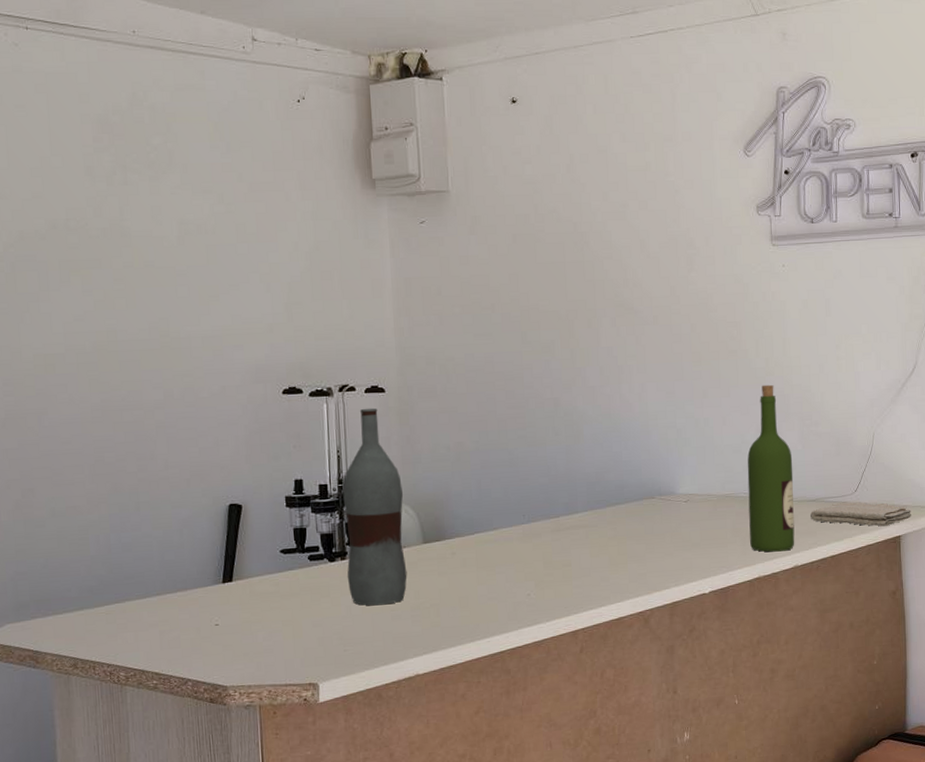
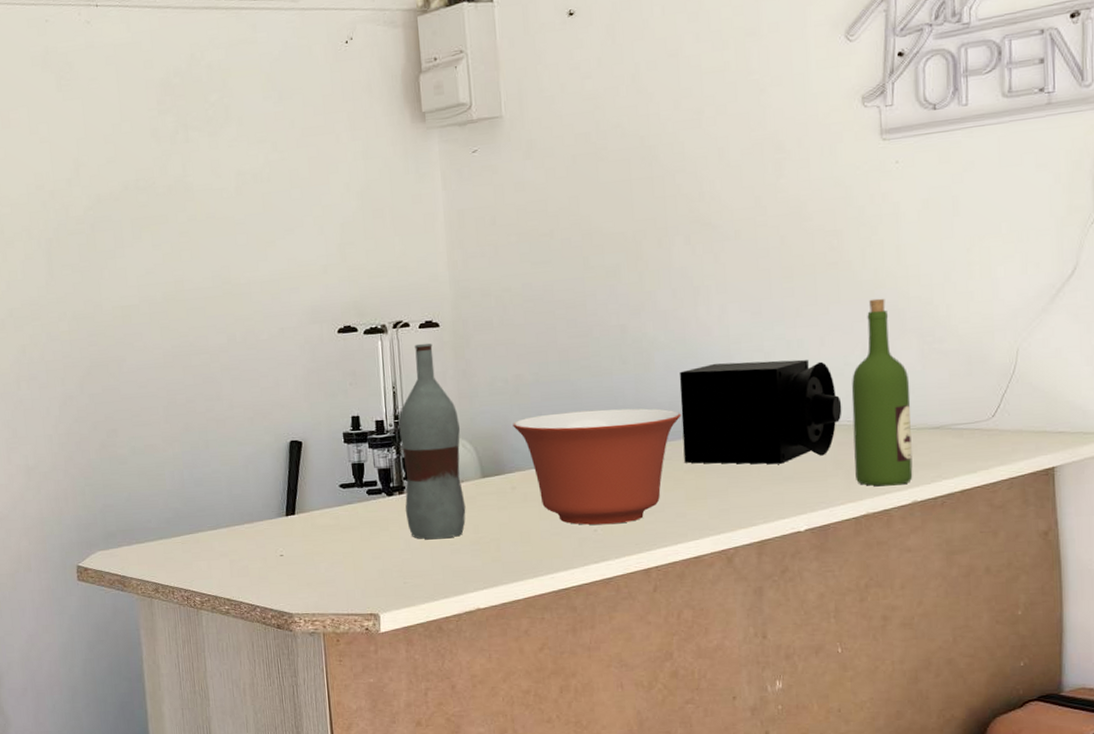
mixing bowl: none [454,477,606,590] -> present [513,408,681,525]
speaker: none [604,436,740,532] -> present [679,359,842,465]
washcloth: present [810,502,911,527] -> none [933,428,1070,457]

